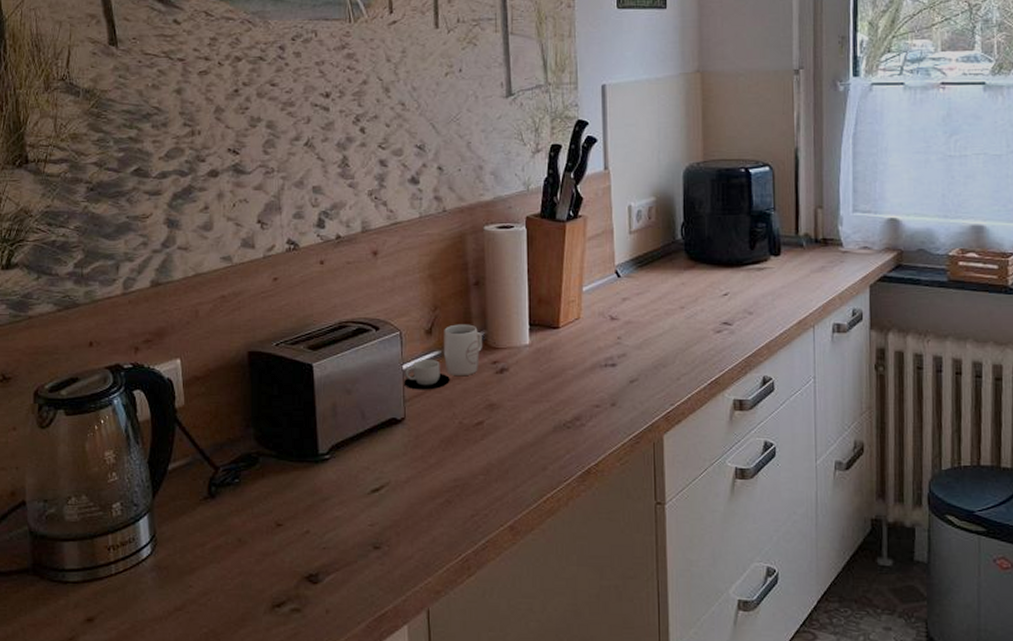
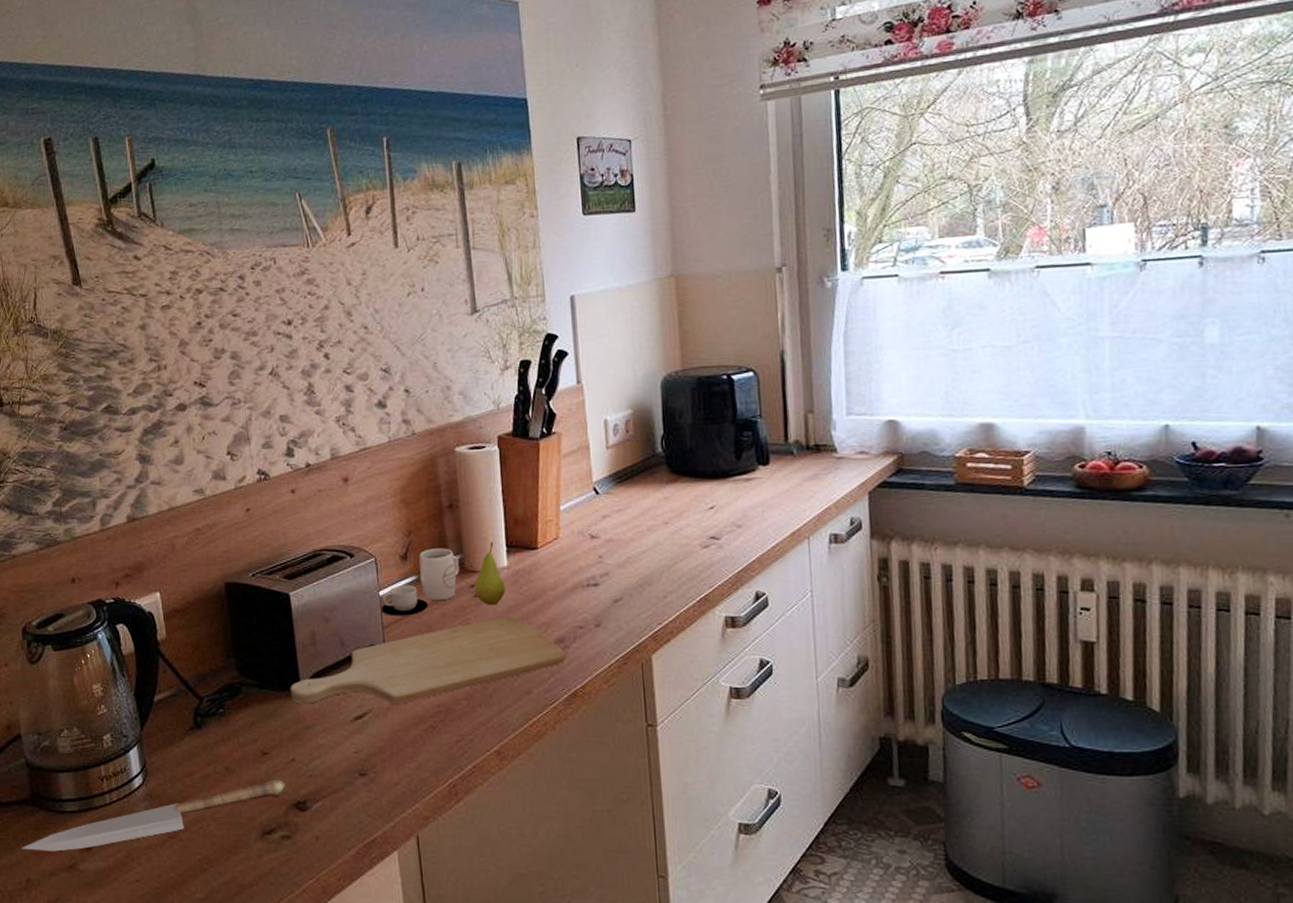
kitchen knife: none [19,551,299,624] -> present [22,779,286,852]
chopping board: none [308,394,581,477] -> present [289,617,566,704]
fruit: none [496,320,526,382] -> present [474,542,505,606]

